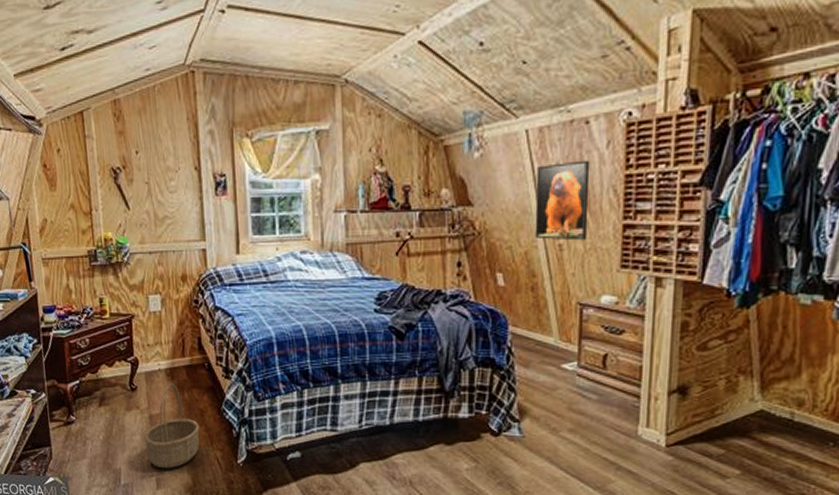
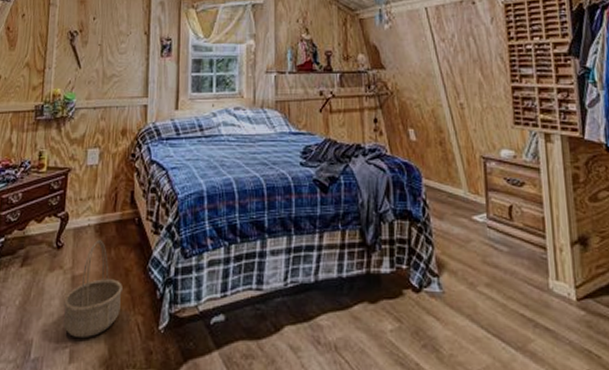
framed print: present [534,160,591,241] -> none [436,33,483,100]

